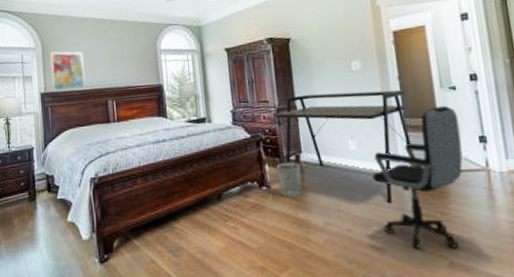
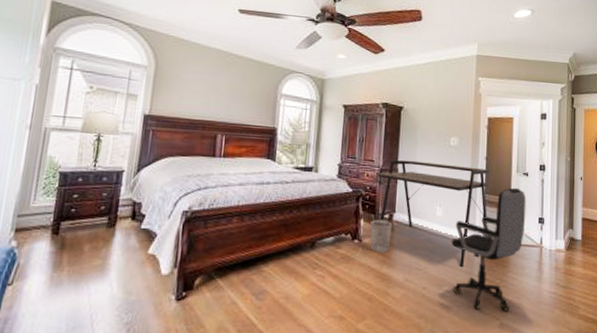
wall art: present [50,51,86,91] -> none [159,74,201,119]

